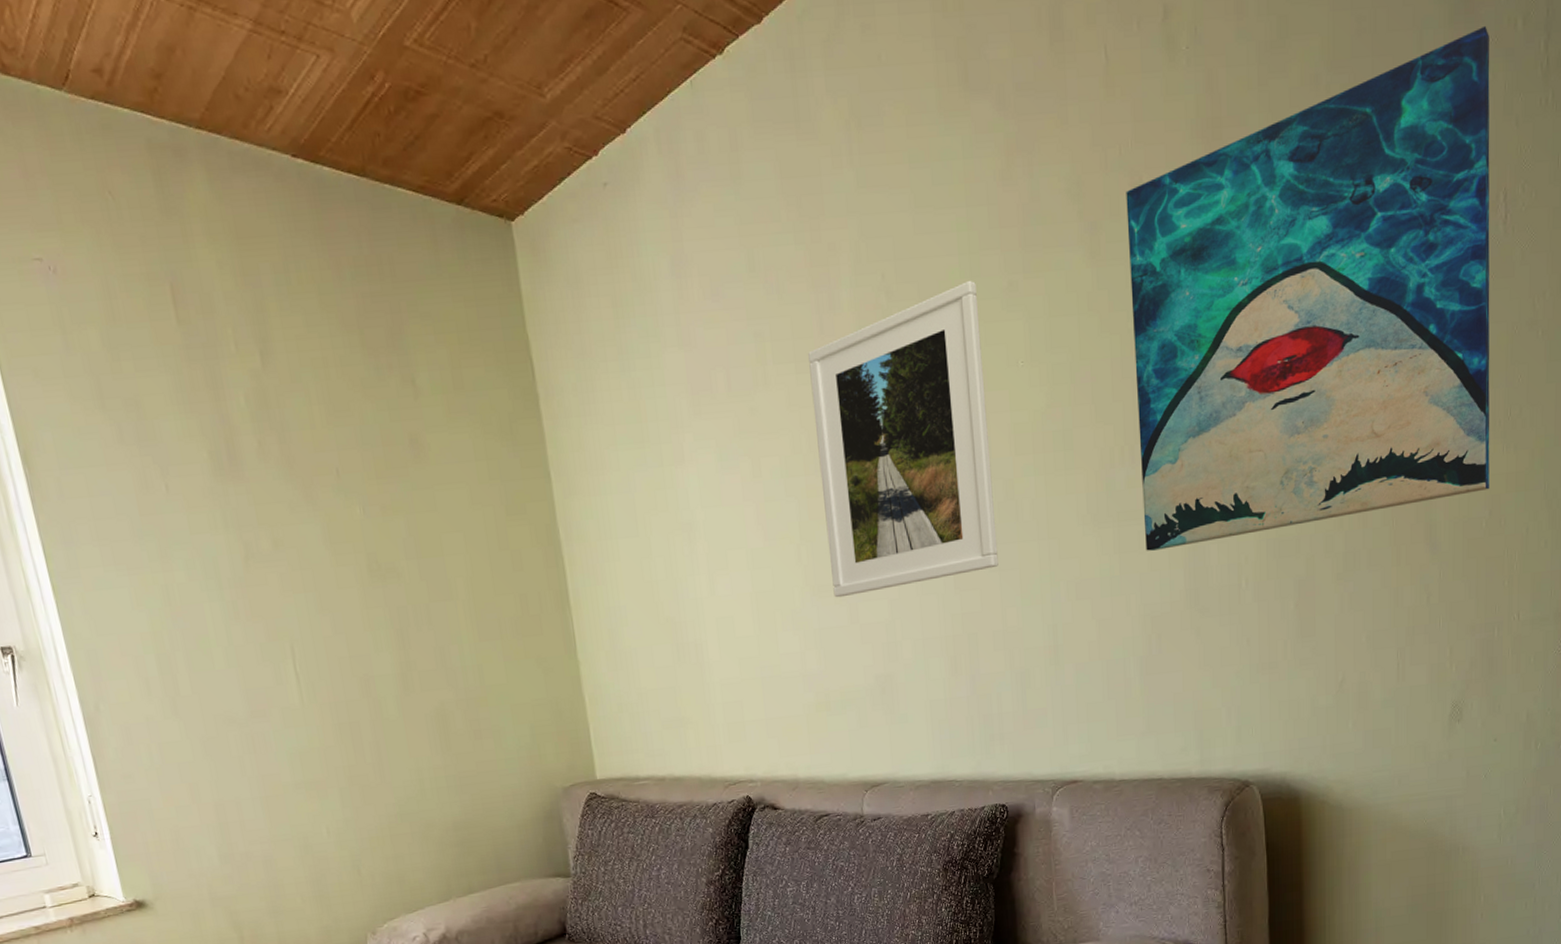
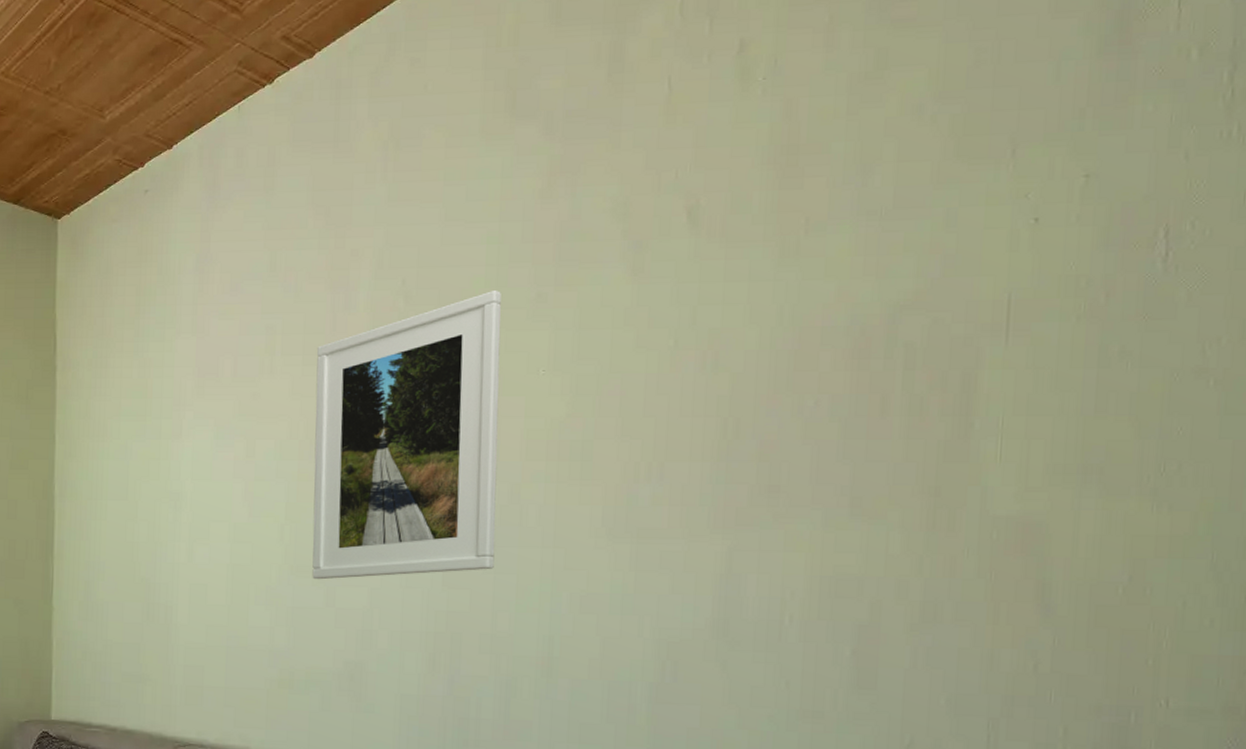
wall art: present [1126,25,1490,551] -> none [668,56,1152,573]

